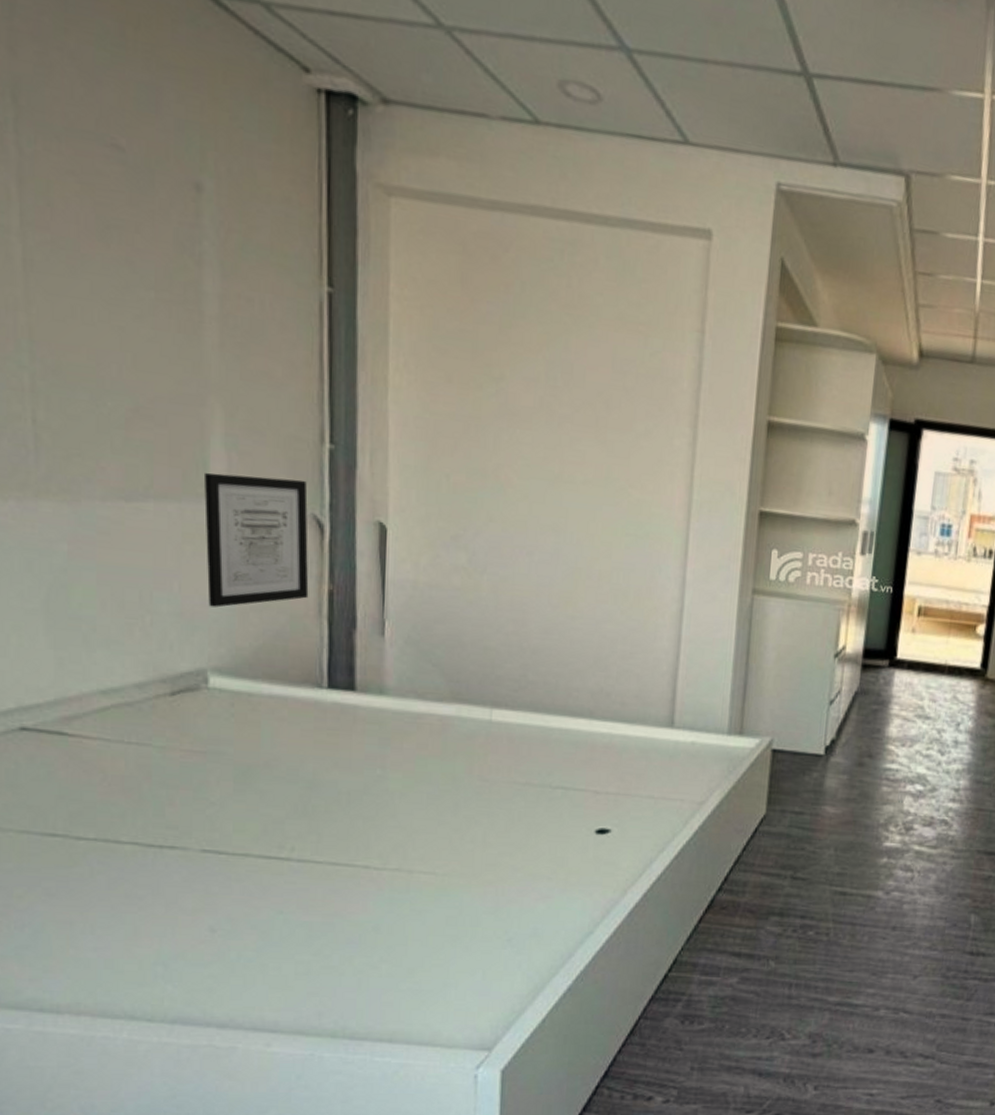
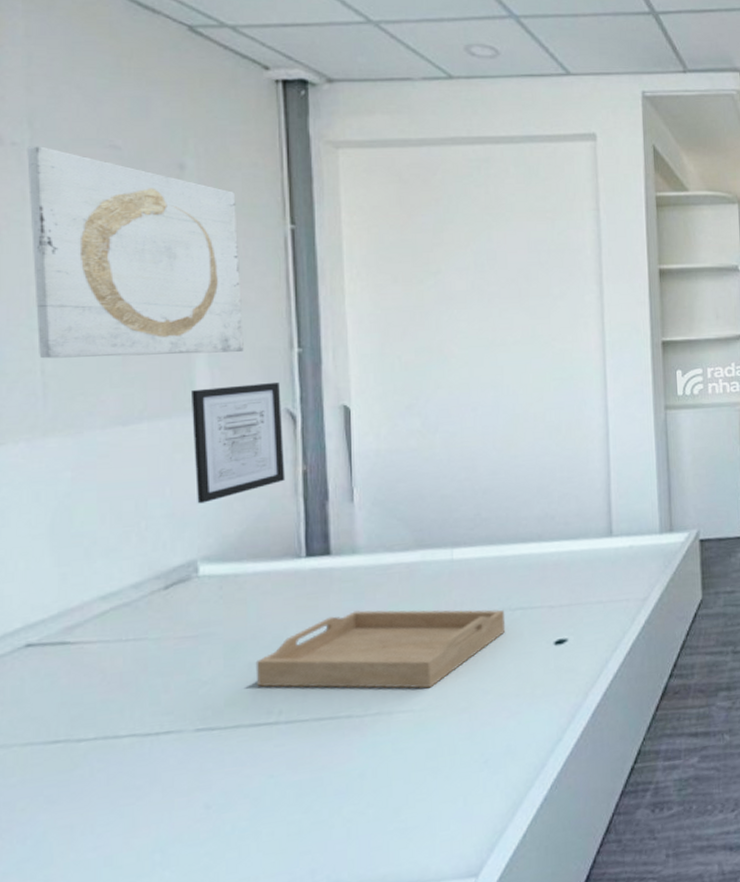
wall art: none [11,128,267,436] -> present [27,146,244,359]
serving tray: none [268,757,545,854] -> present [255,609,506,689]

